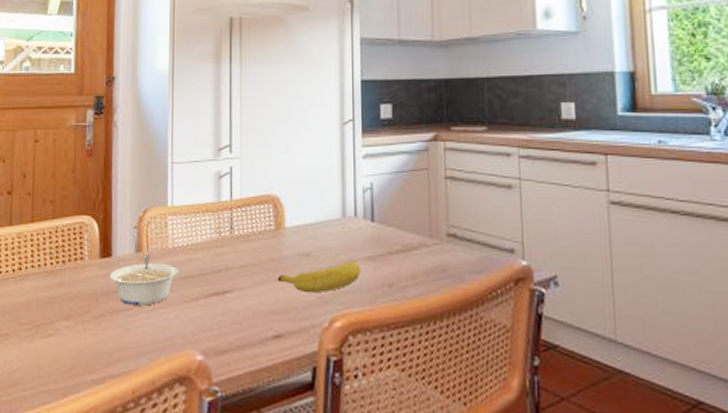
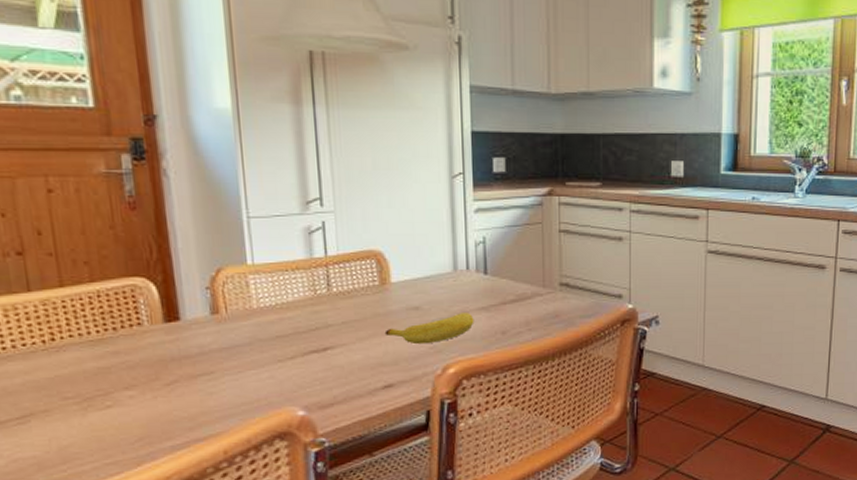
legume: present [109,255,179,306] -> none [179,316,269,369]

